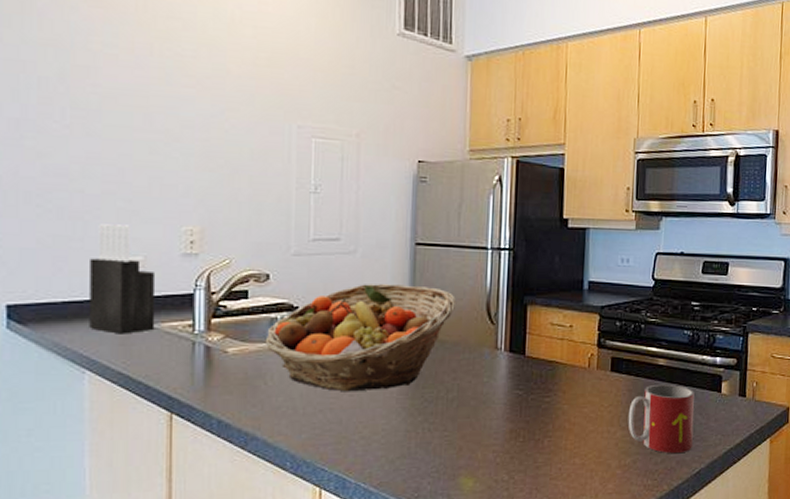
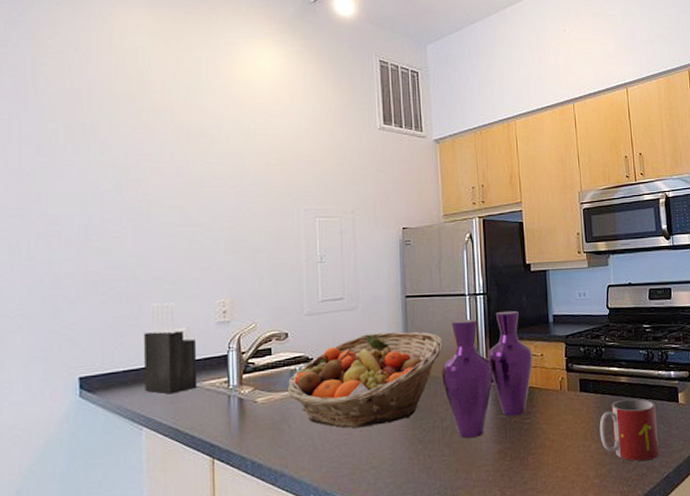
vase: none [452,271,561,413] -> present [442,310,533,438]

